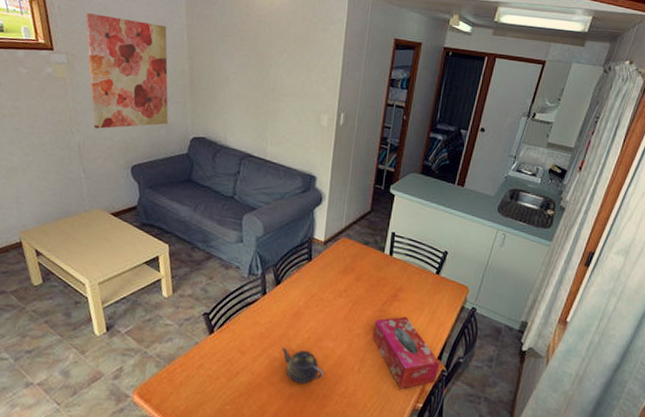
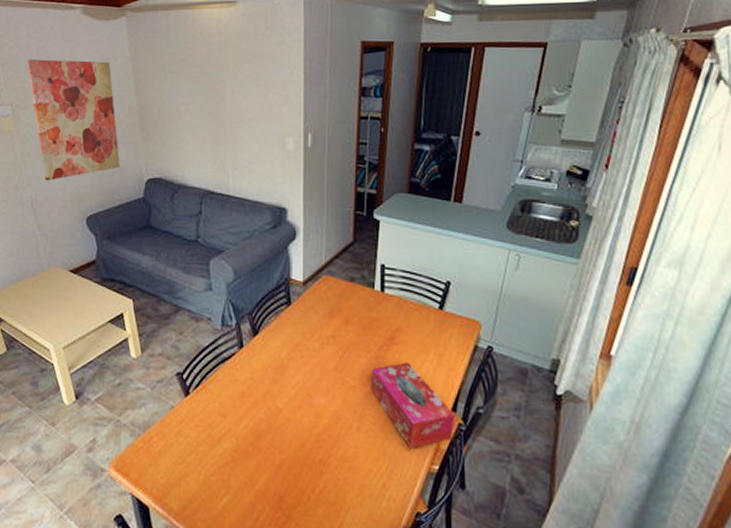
teapot: present [281,347,324,384] -> none [266,407,317,449]

